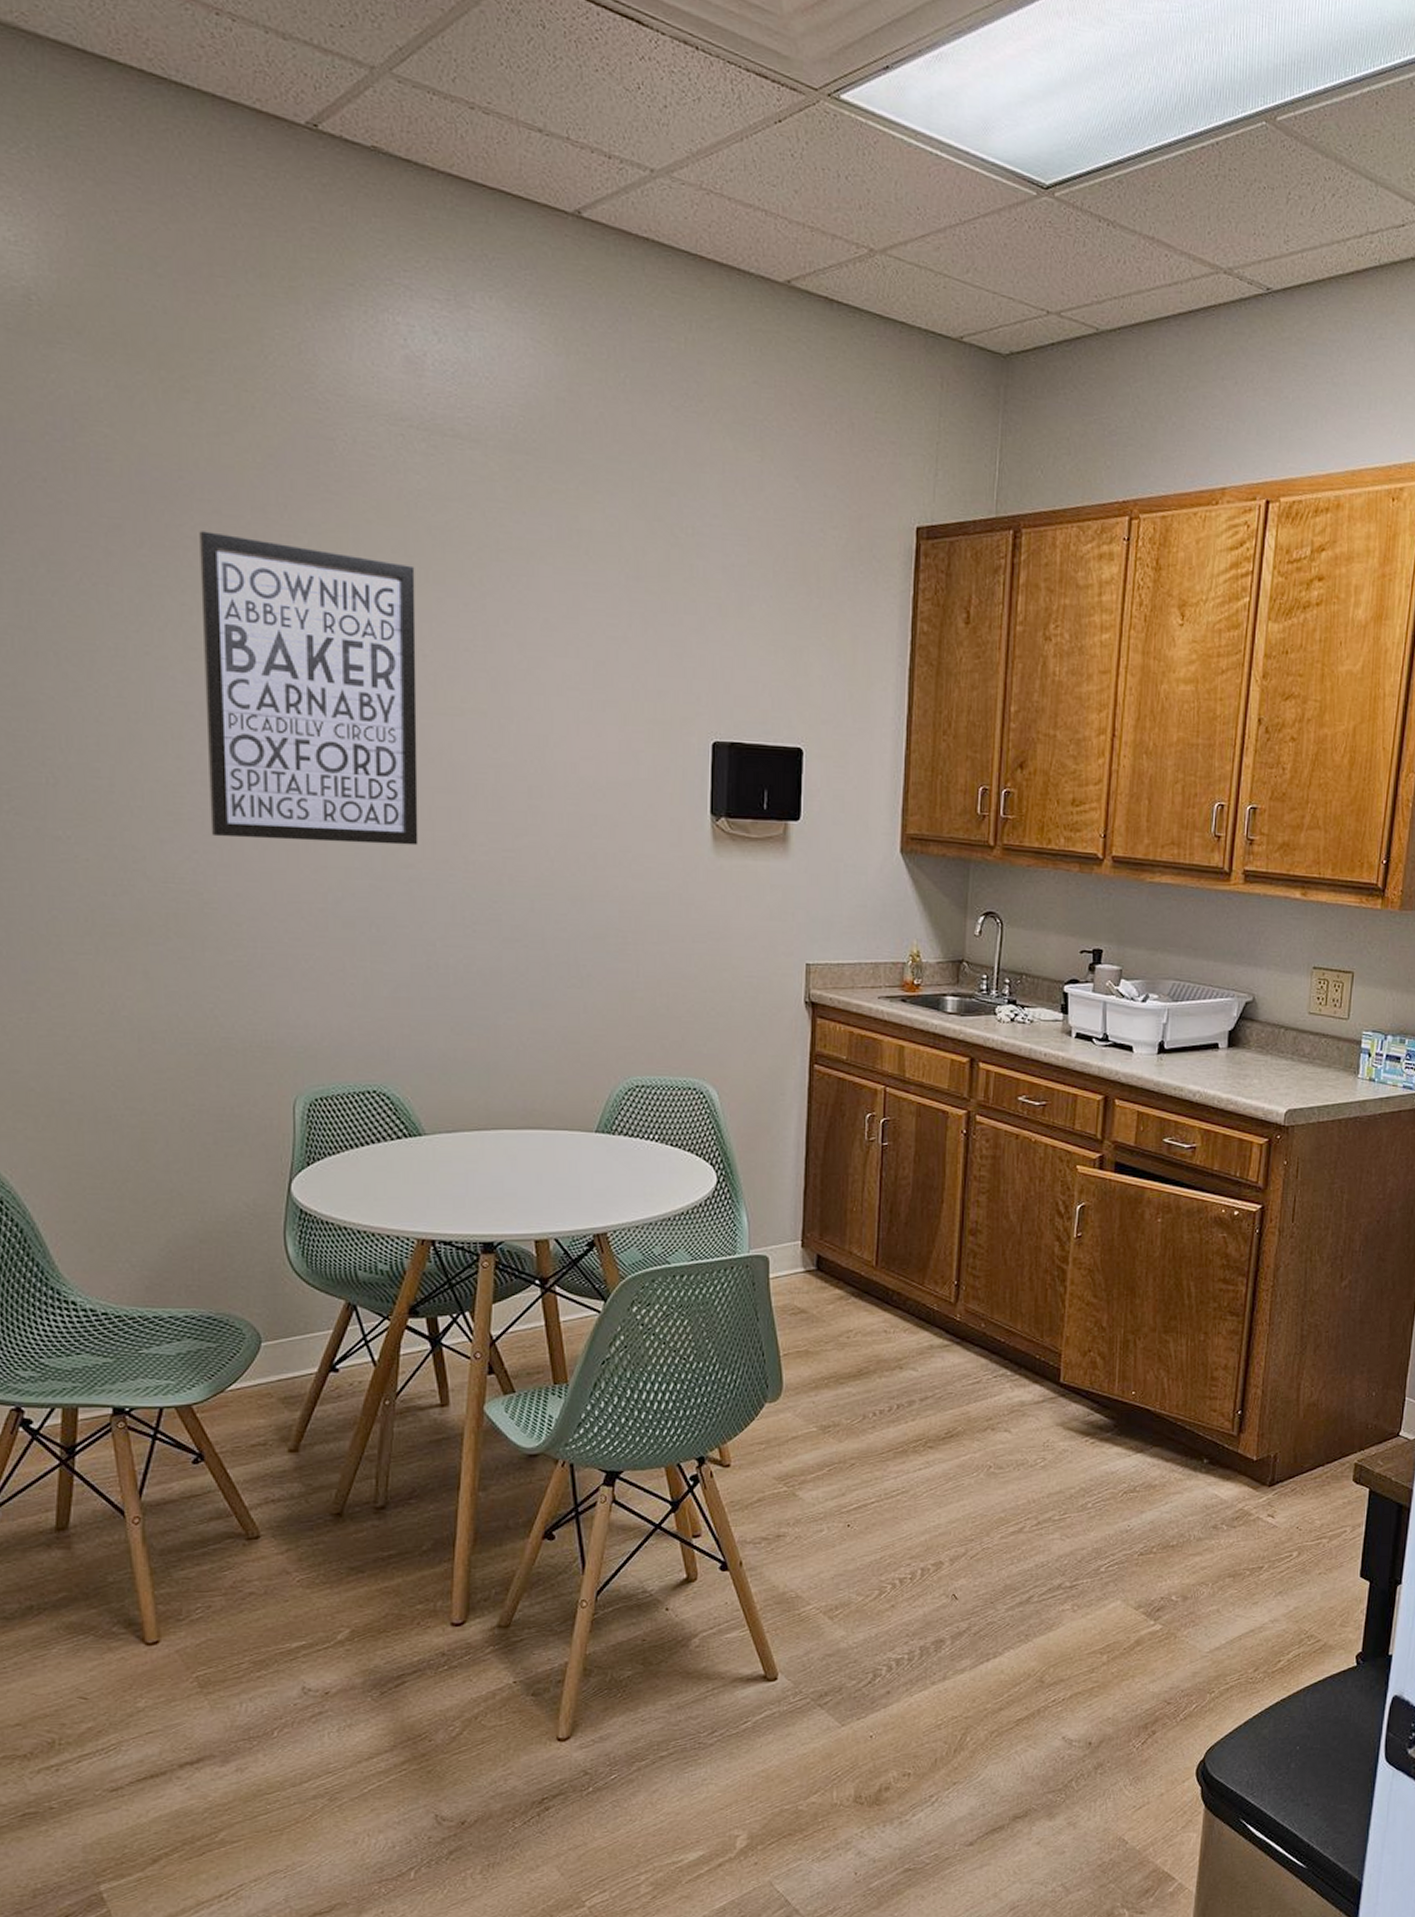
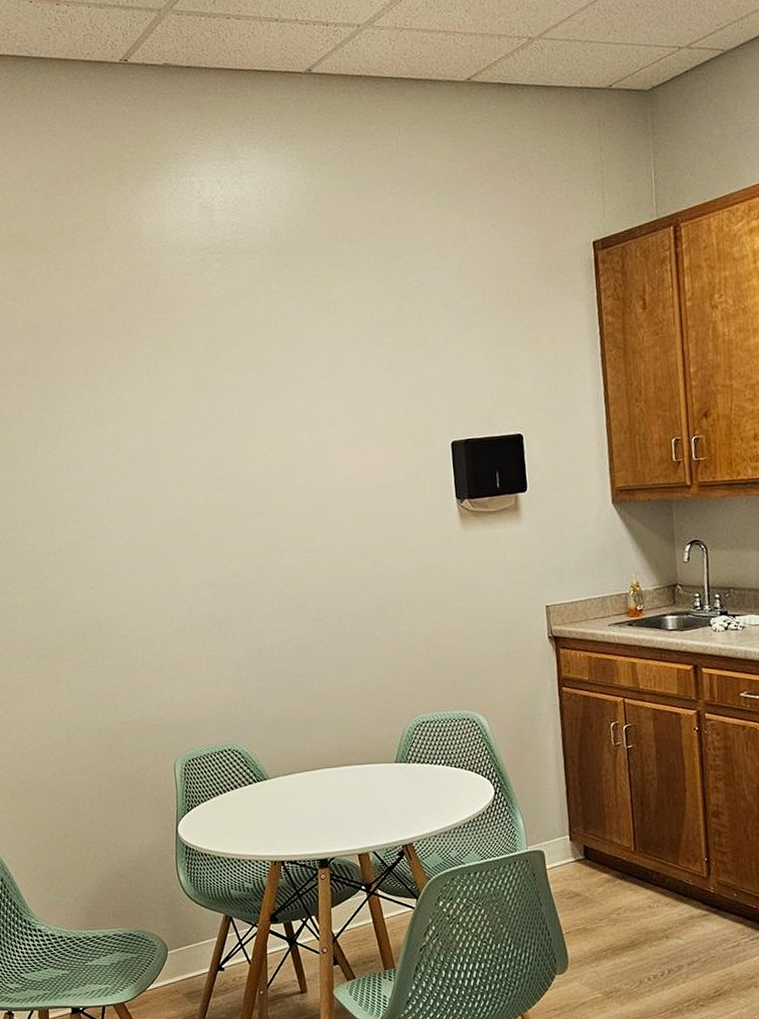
wall art: present [199,531,418,846] -> none [76,353,243,575]

